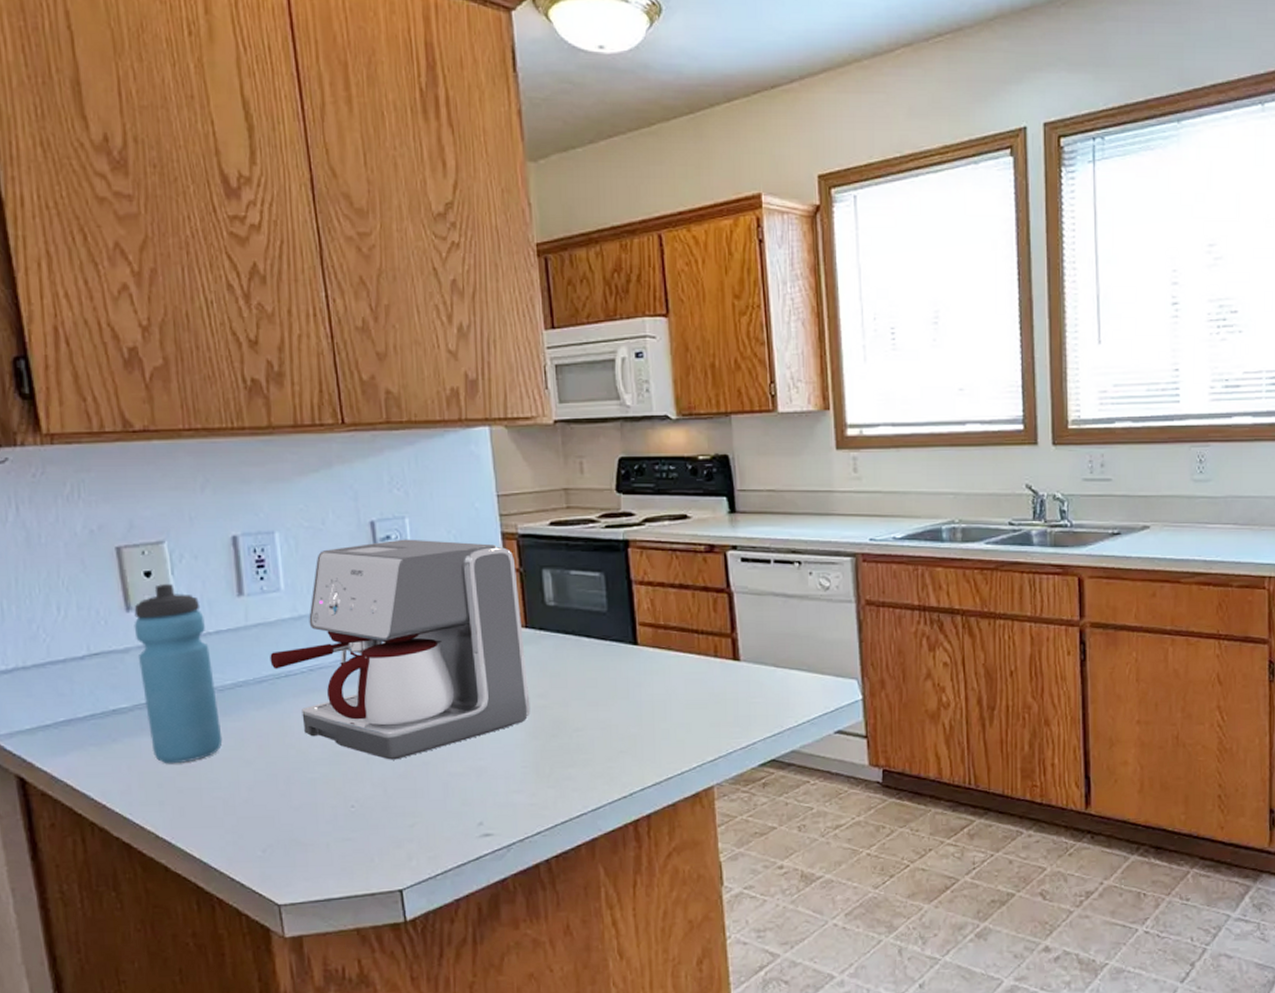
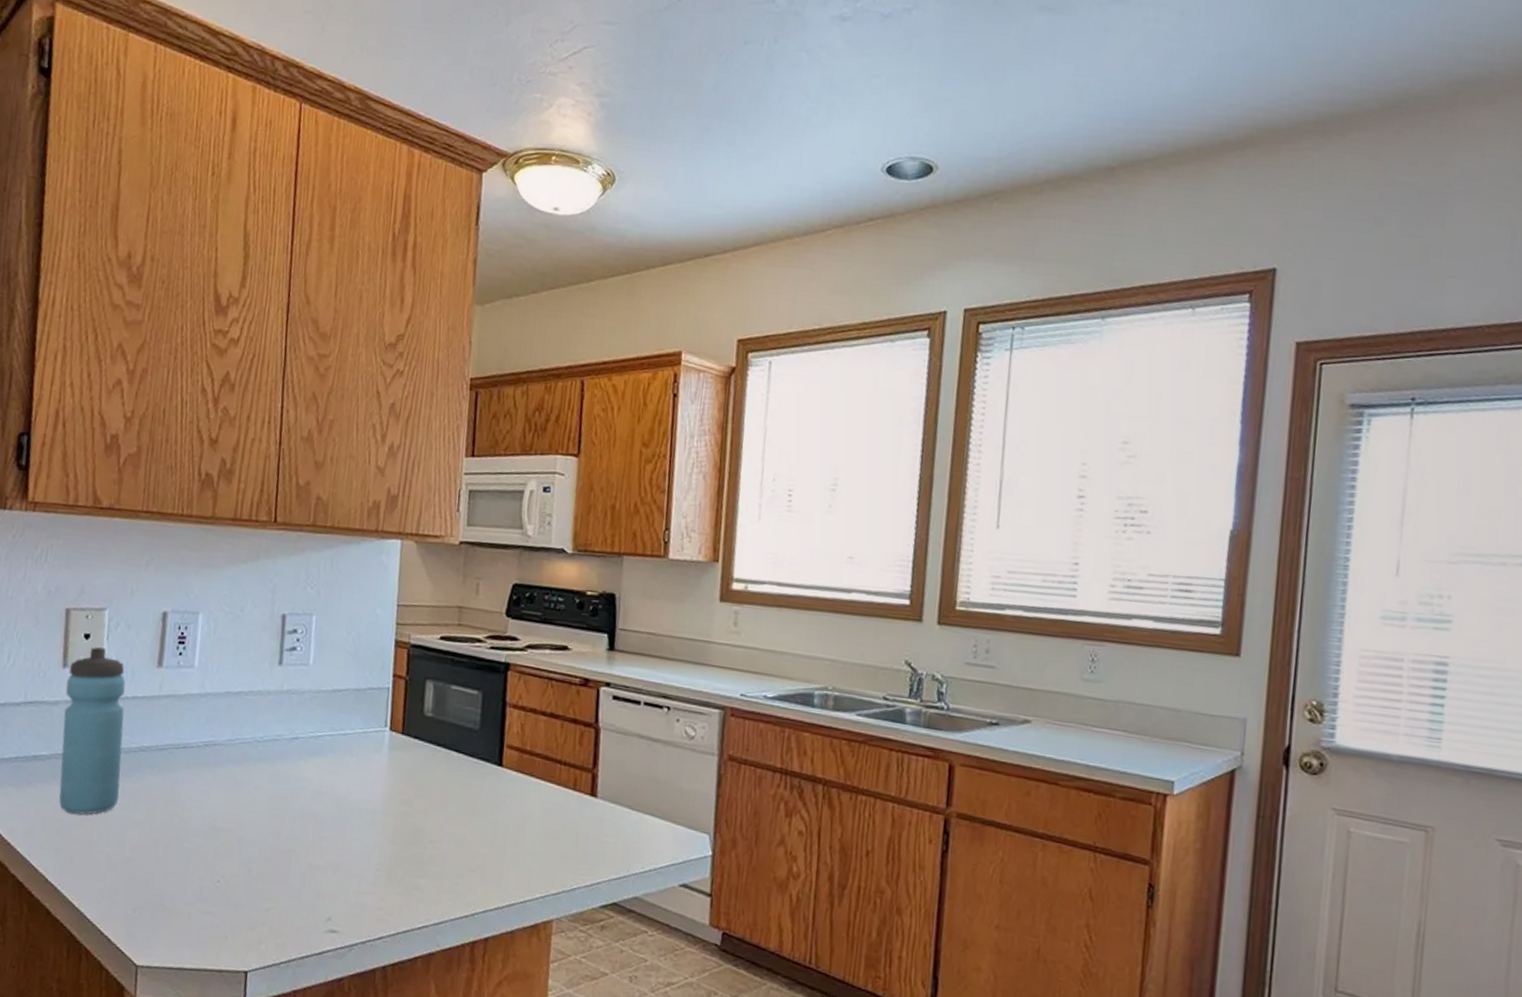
coffee maker: present [270,539,531,760] -> none [173,634,403,843]

